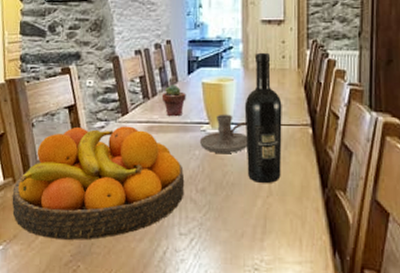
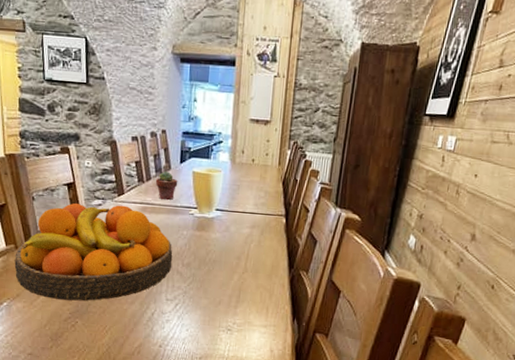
candle holder: present [199,114,248,153] -> none [187,200,230,235]
wine bottle: present [244,52,282,183] -> none [227,148,262,262]

